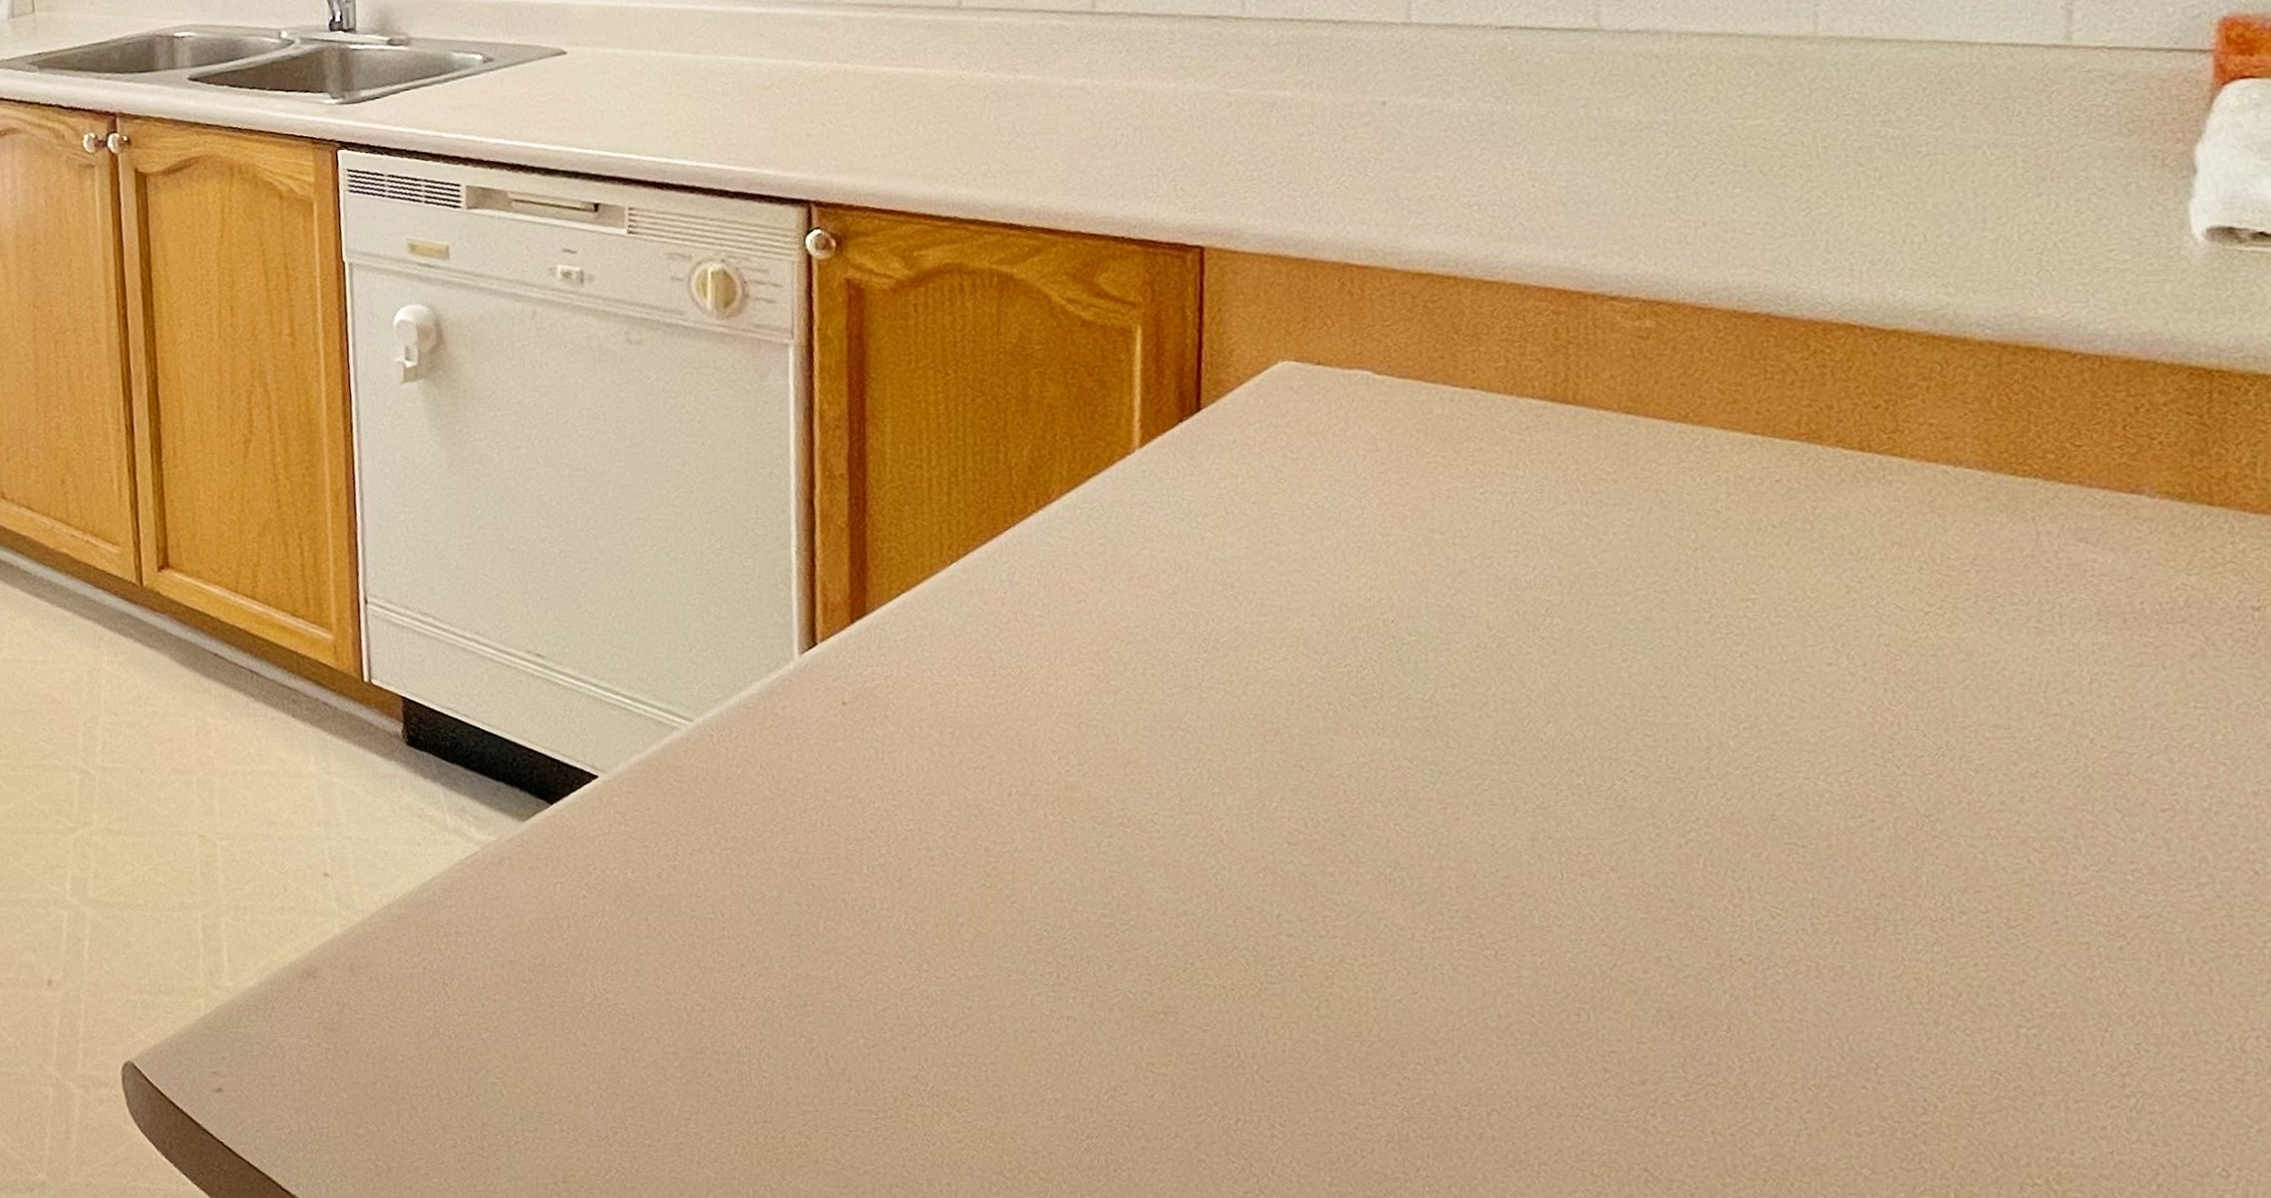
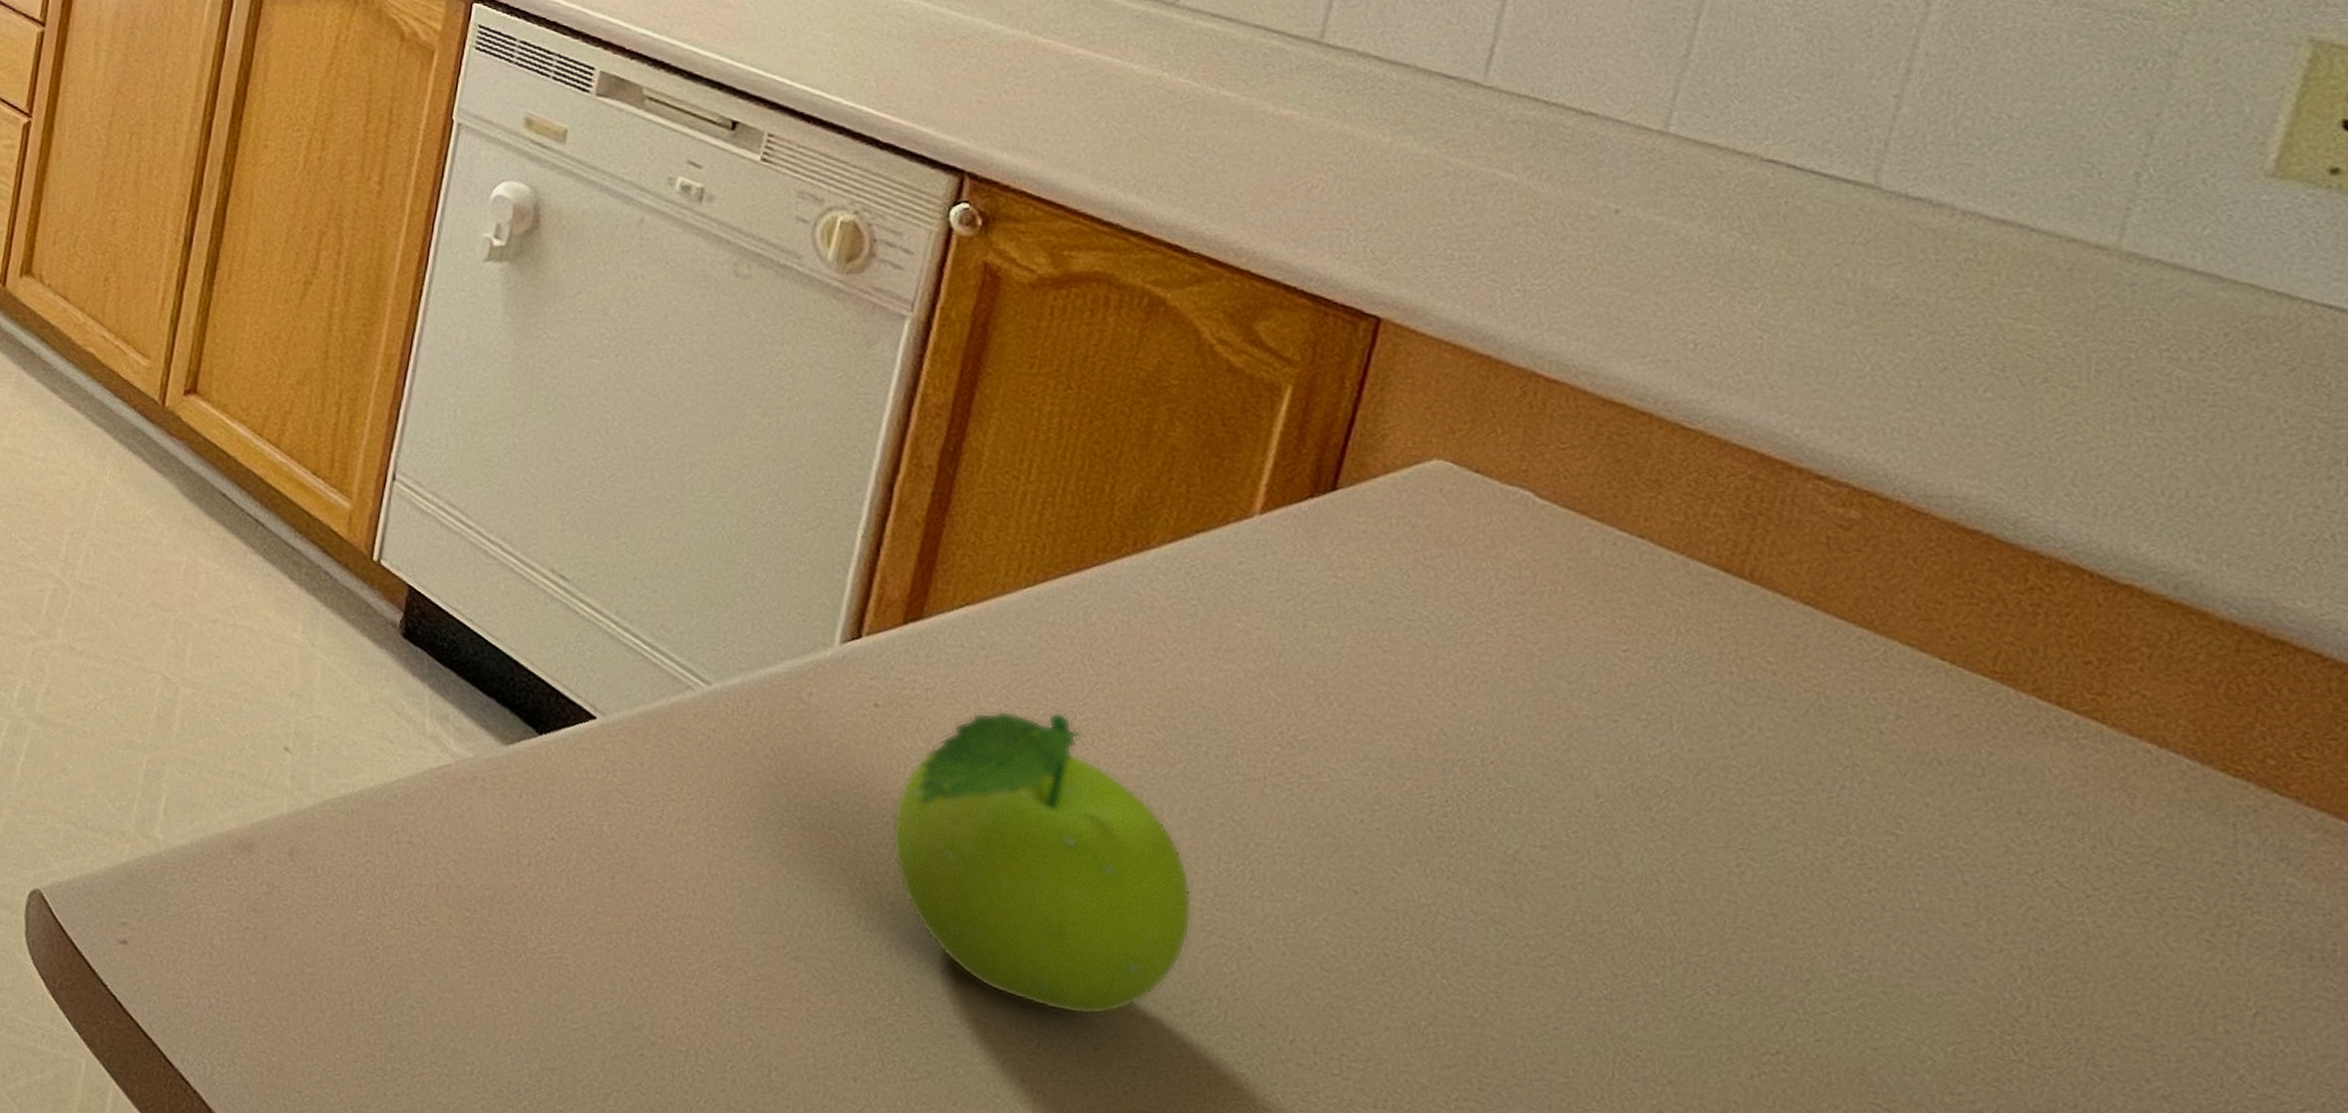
fruit: none [881,670,1167,941] -> present [891,710,1193,1016]

